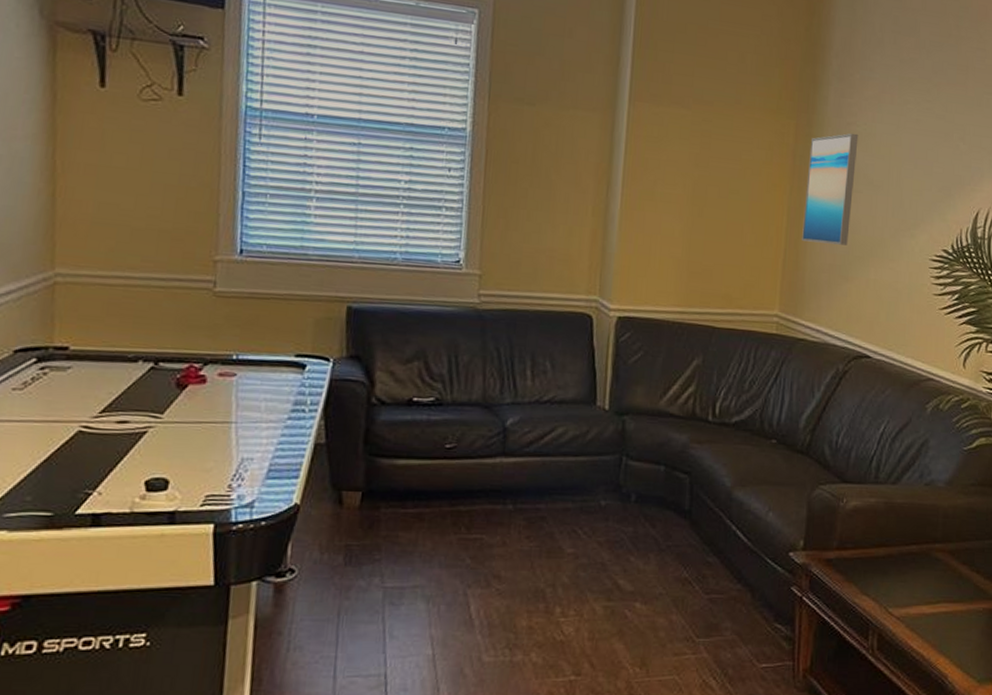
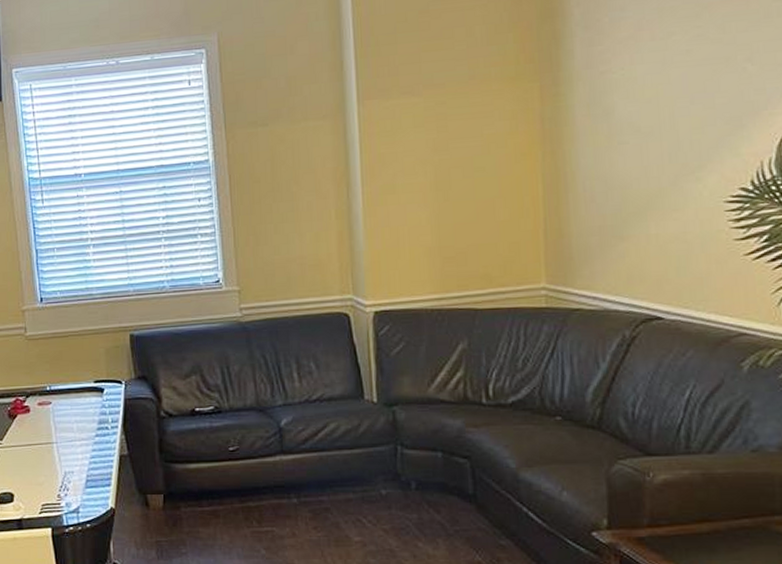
wall art: present [802,133,859,246] -> none [559,81,618,206]

